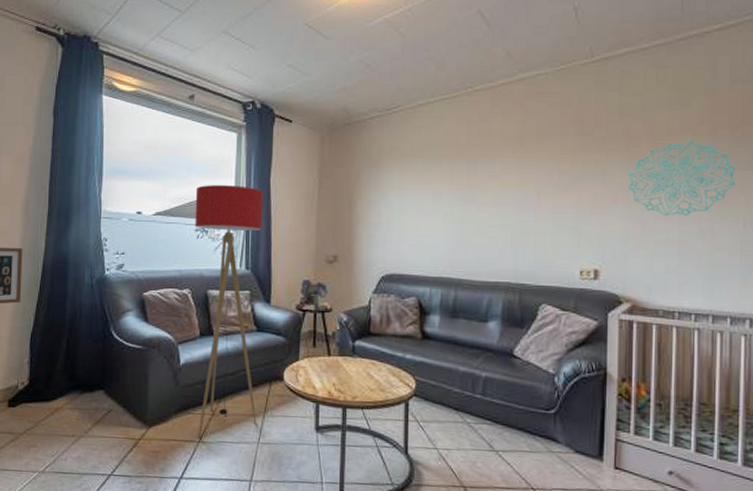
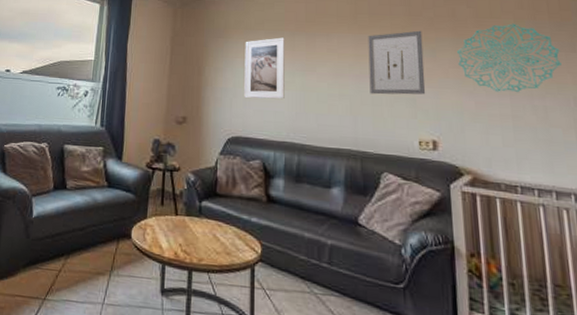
floor lamp: present [194,184,264,437] -> none [43,48,121,294]
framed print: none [399,165,444,234] -> present [244,37,285,100]
wall art: none [532,152,593,224] -> present [368,30,426,95]

